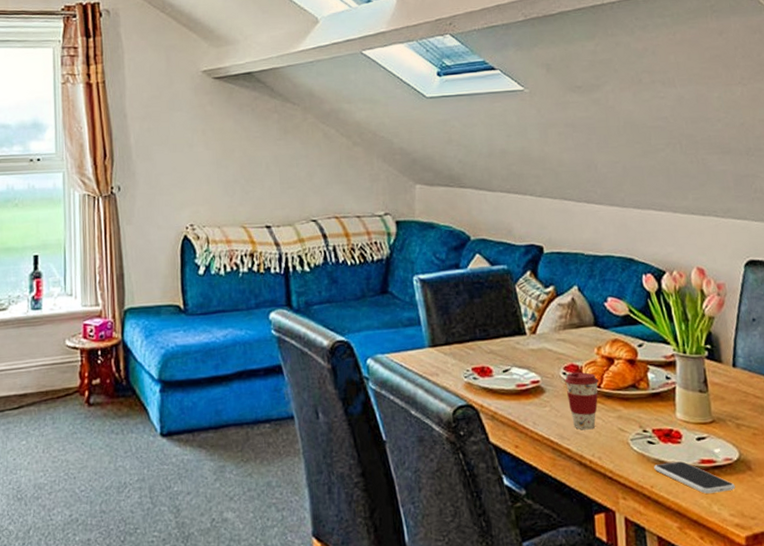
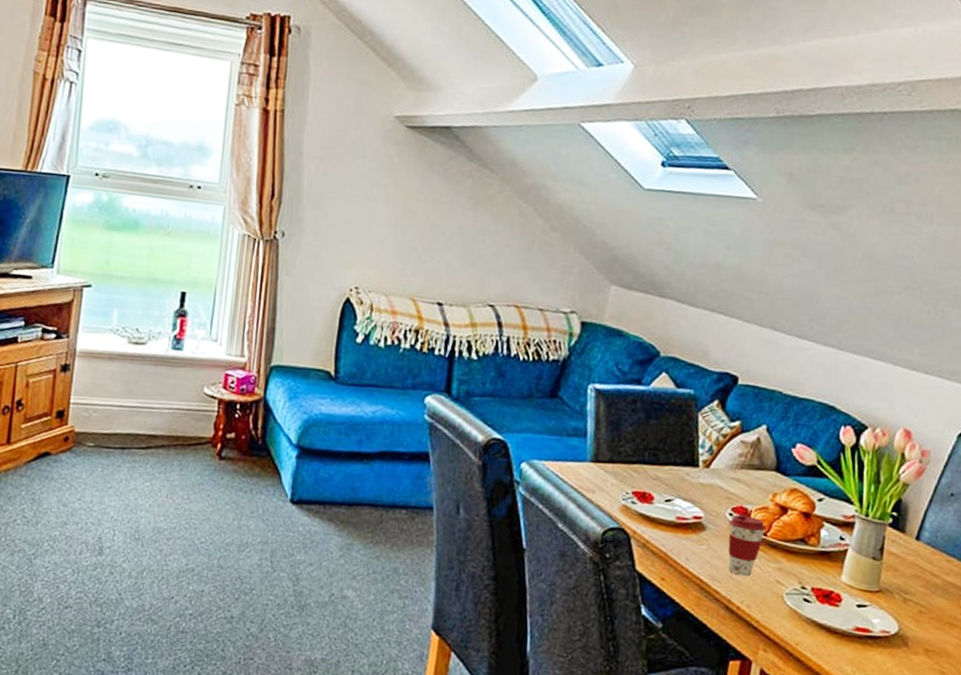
smartphone: present [654,461,735,494] -> none [804,623,886,663]

